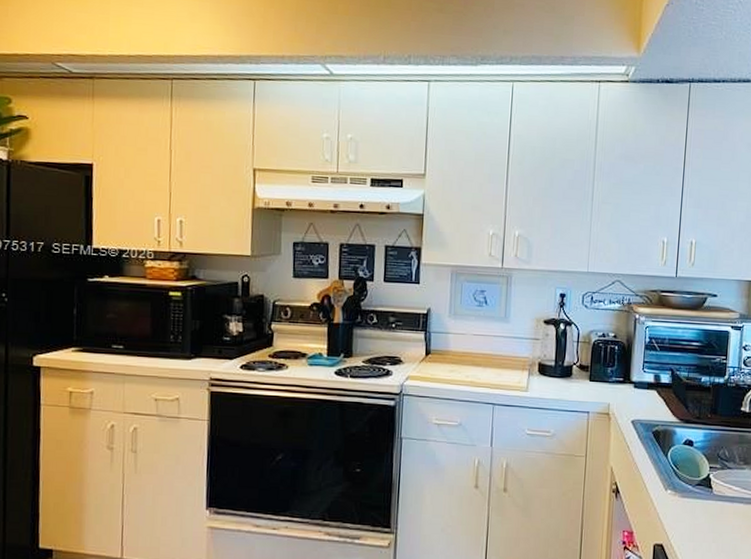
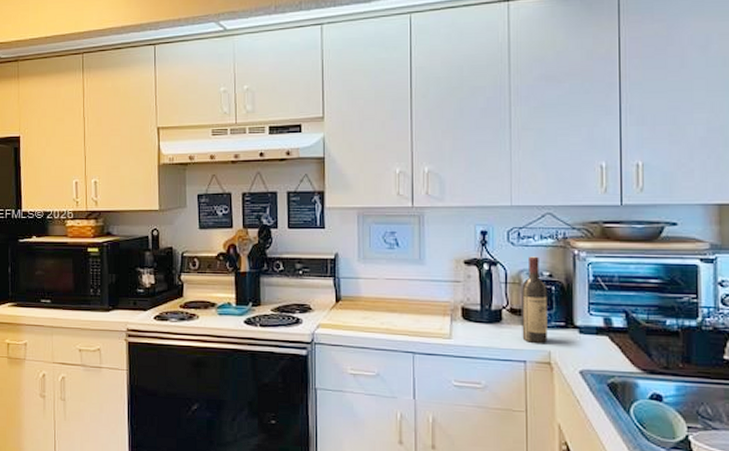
wine bottle: none [587,319,611,396] -> present [522,256,548,343]

